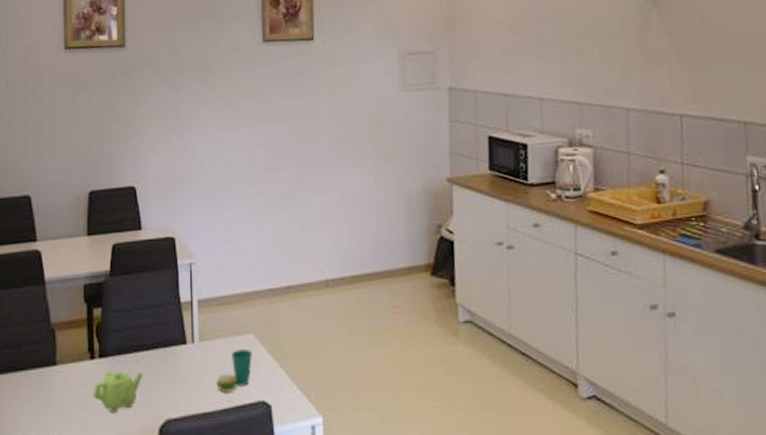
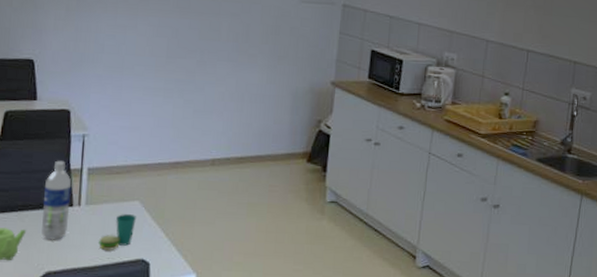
water bottle: none [156,293,184,383] -> present [41,160,72,240]

